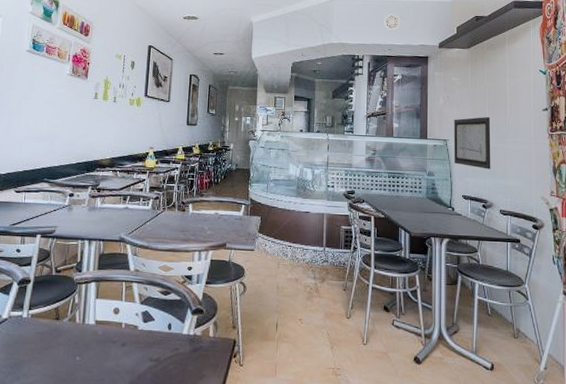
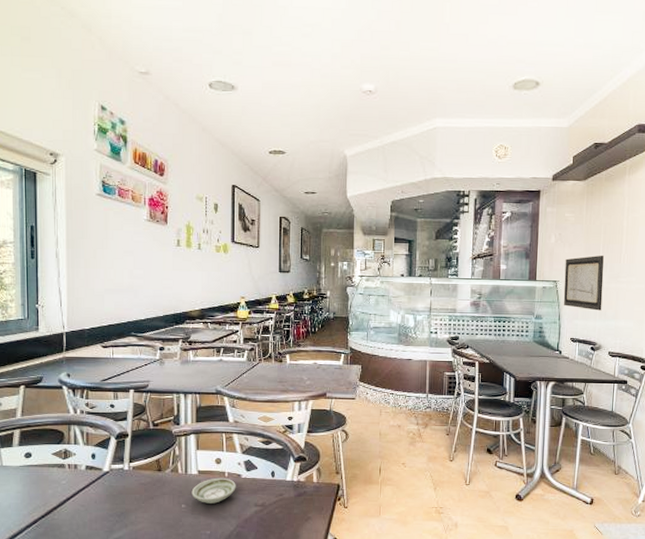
saucer: none [87,328,132,357] -> present [191,477,236,504]

